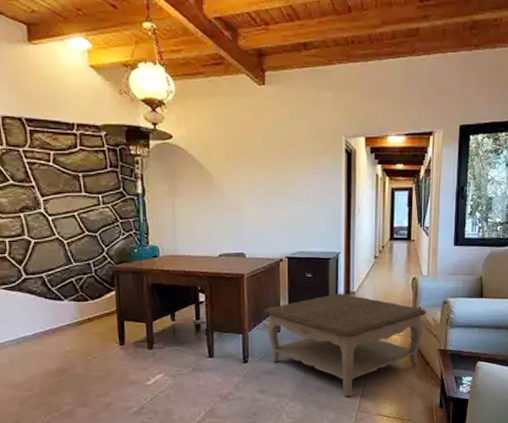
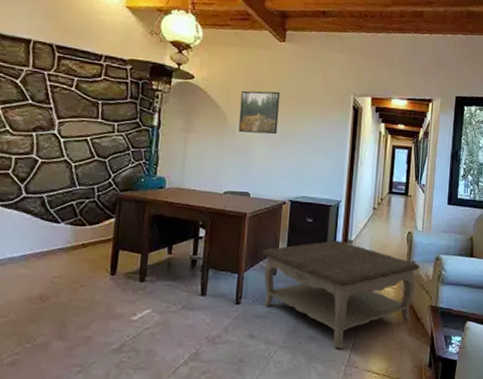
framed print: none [224,142,267,192] -> present [238,90,281,135]

